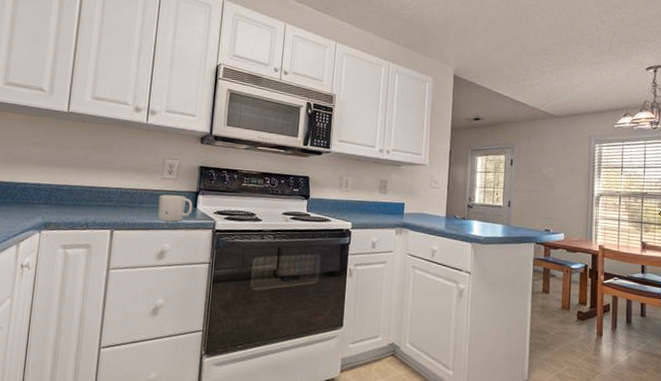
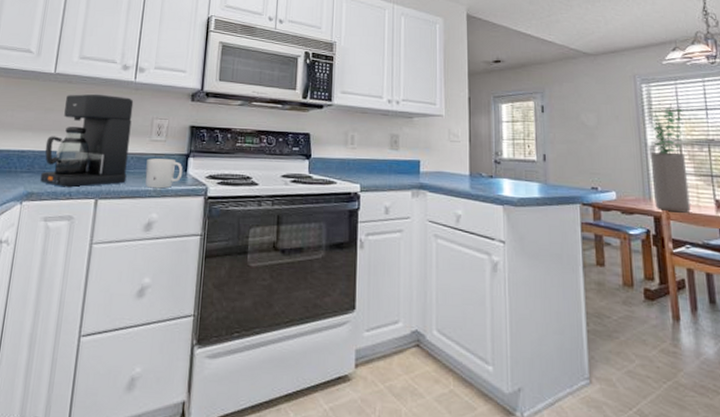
coffee maker: none [58,133,146,219] -> present [40,93,134,188]
vase: none [594,160,626,252] -> present [651,102,691,213]

